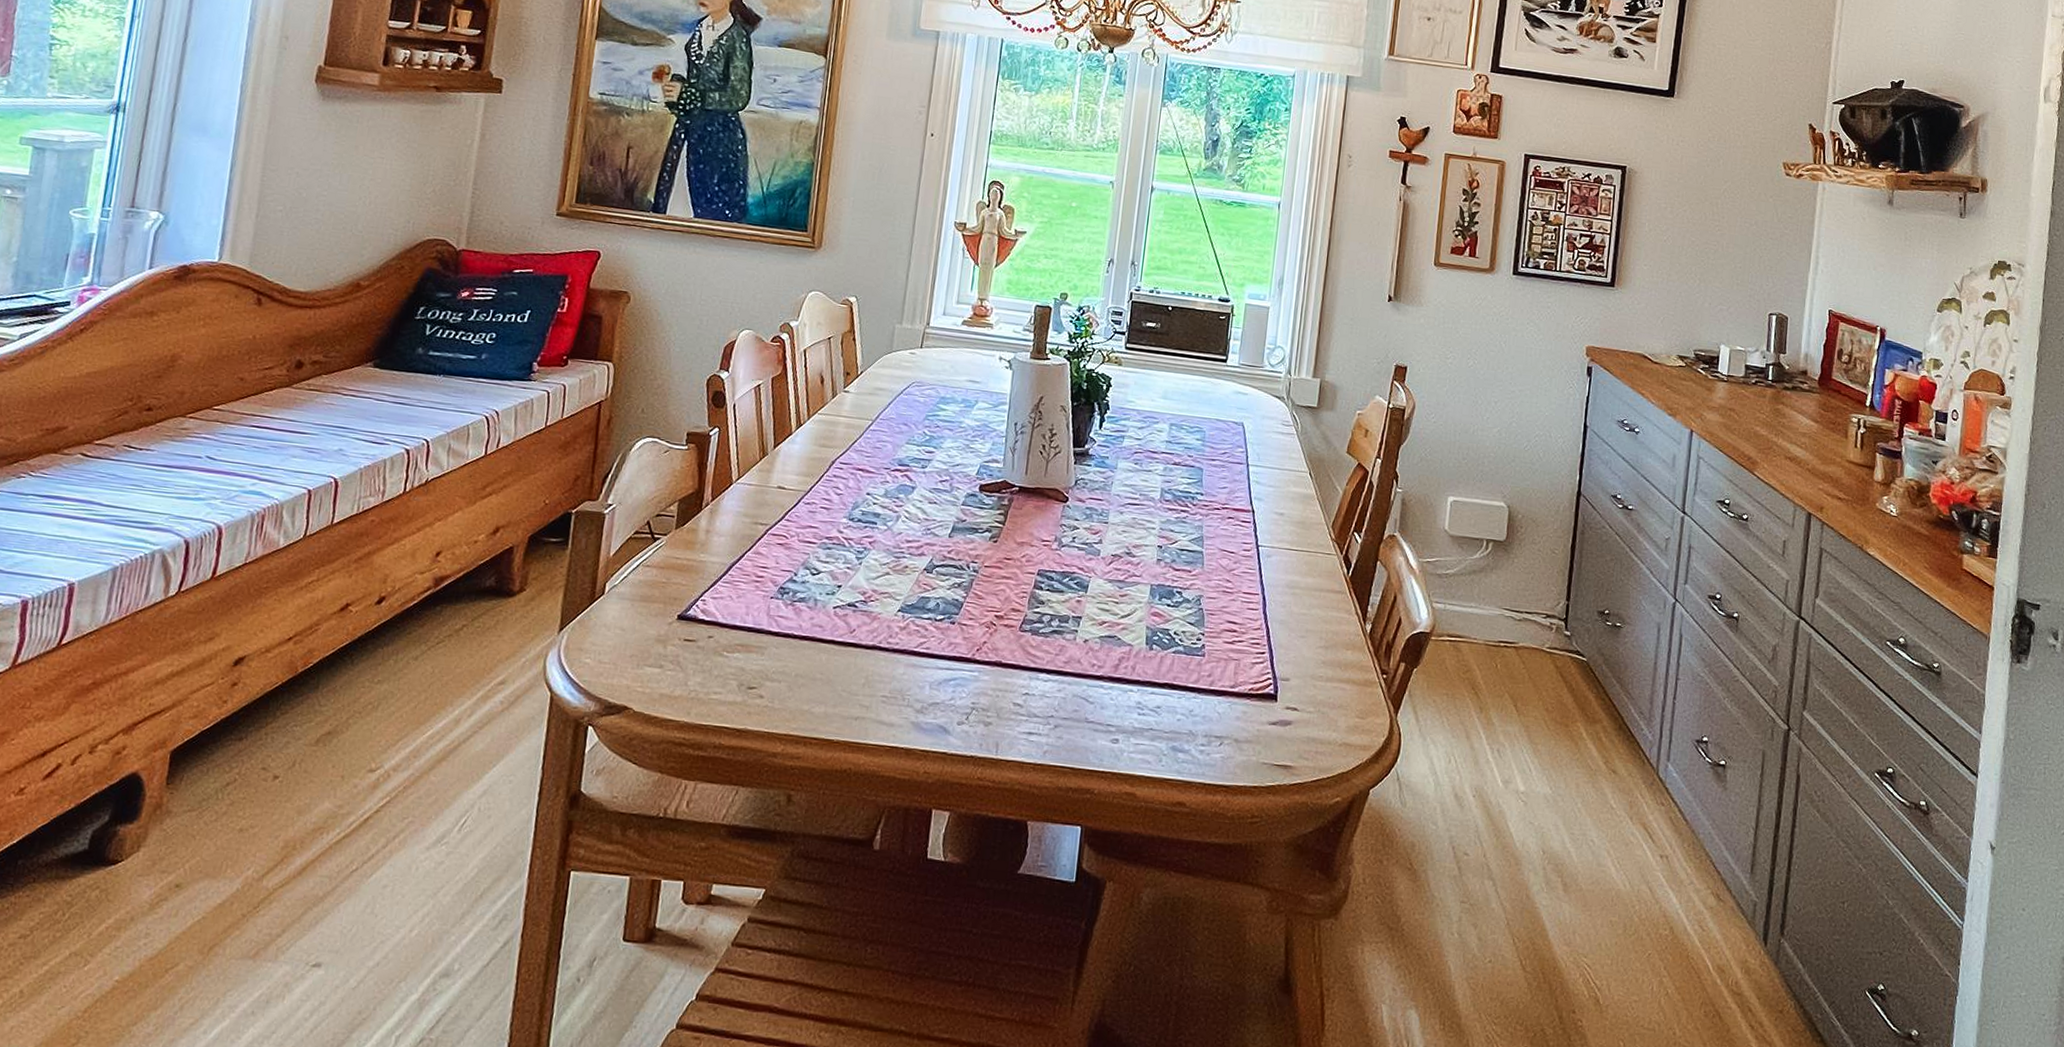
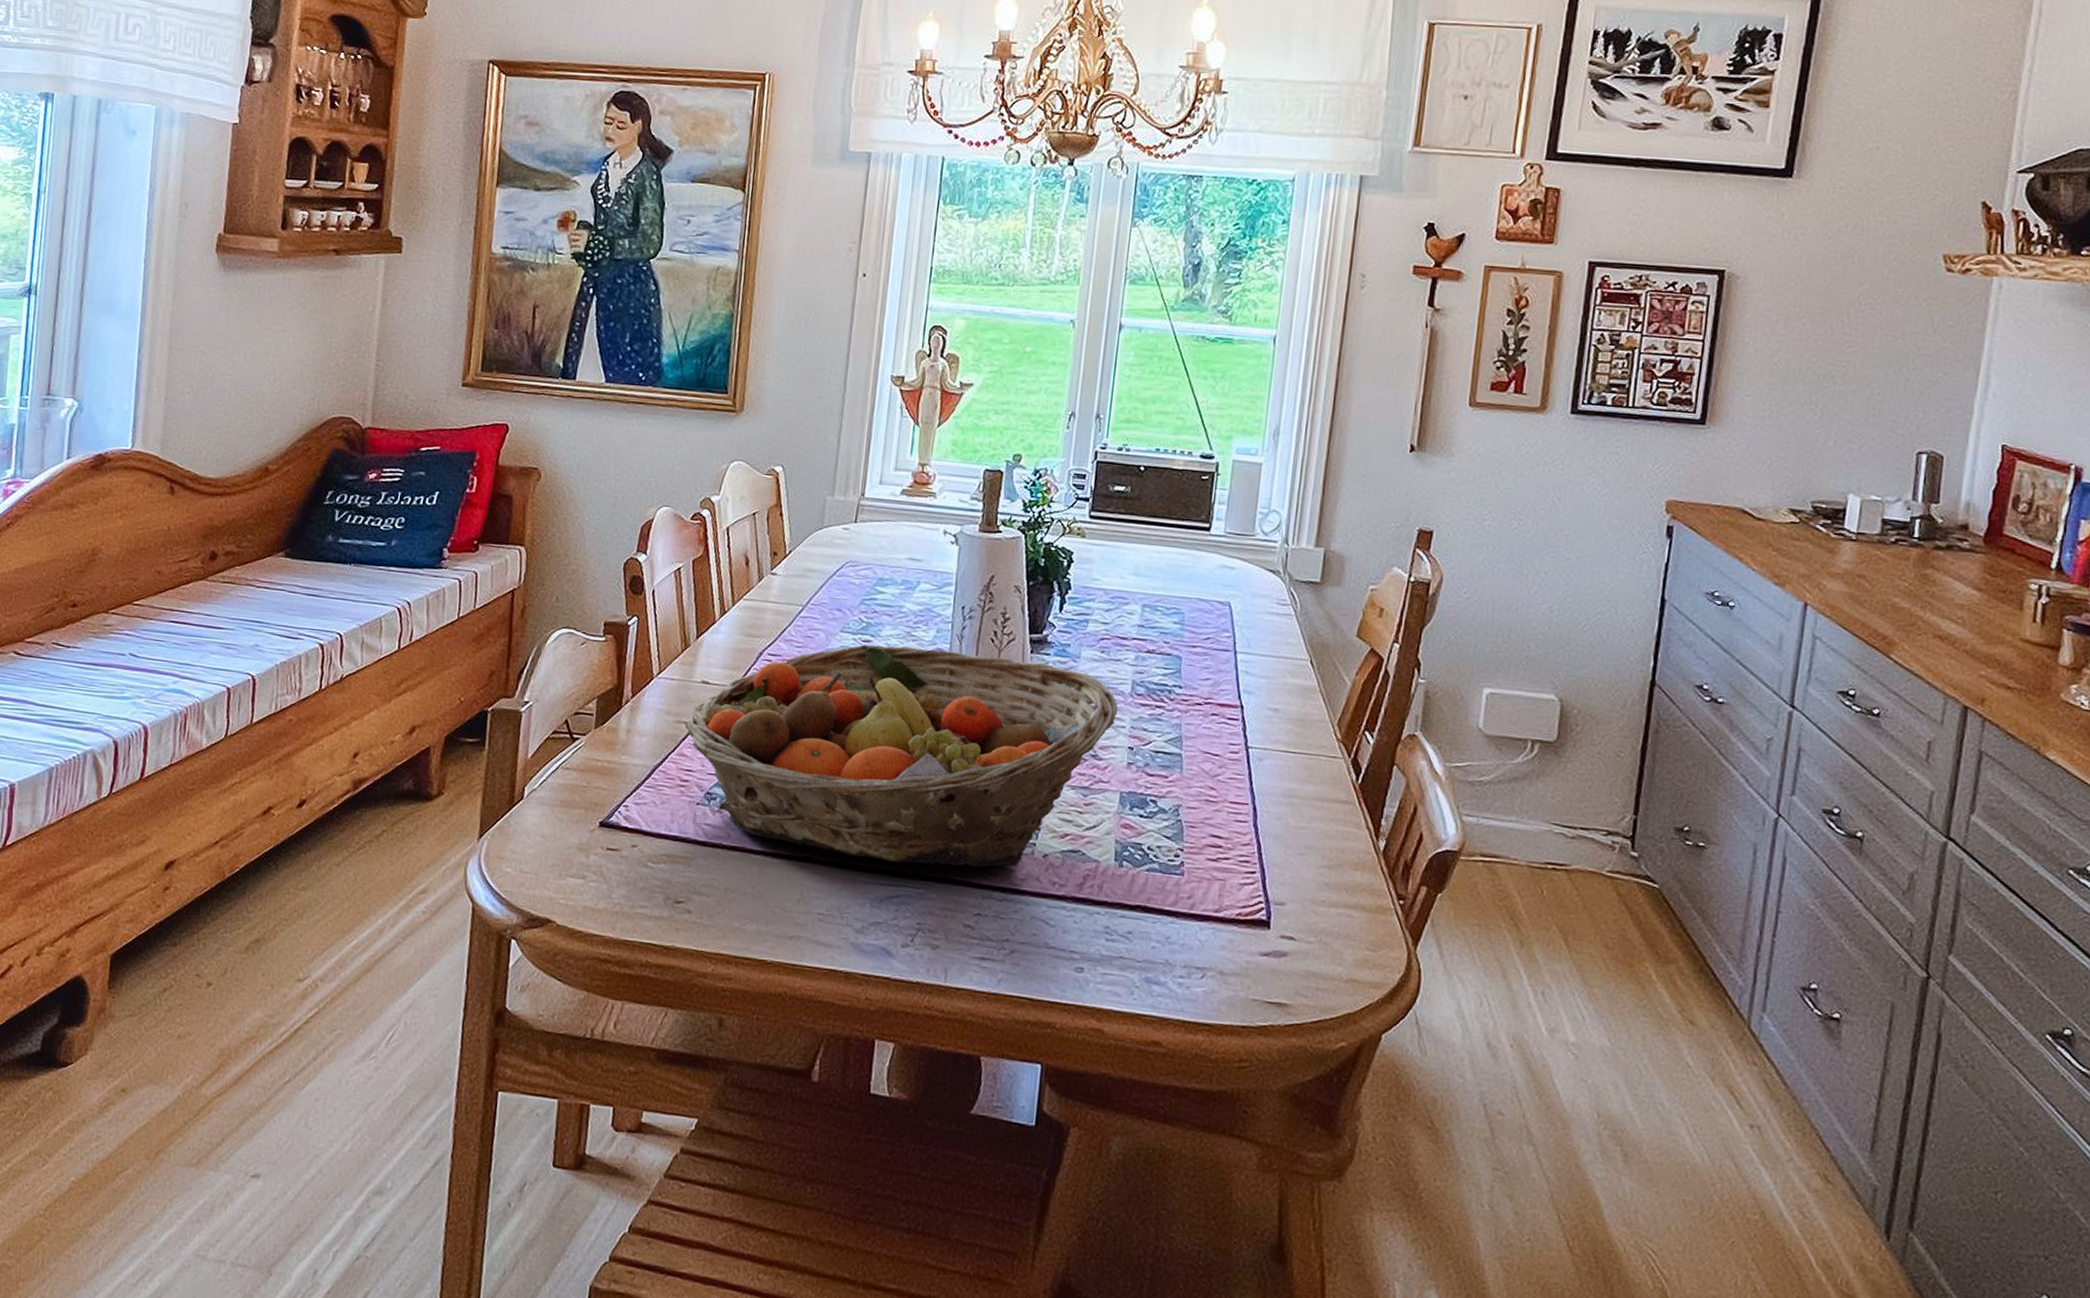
fruit basket: none [761,455,1150,652] -> present [685,645,1119,868]

